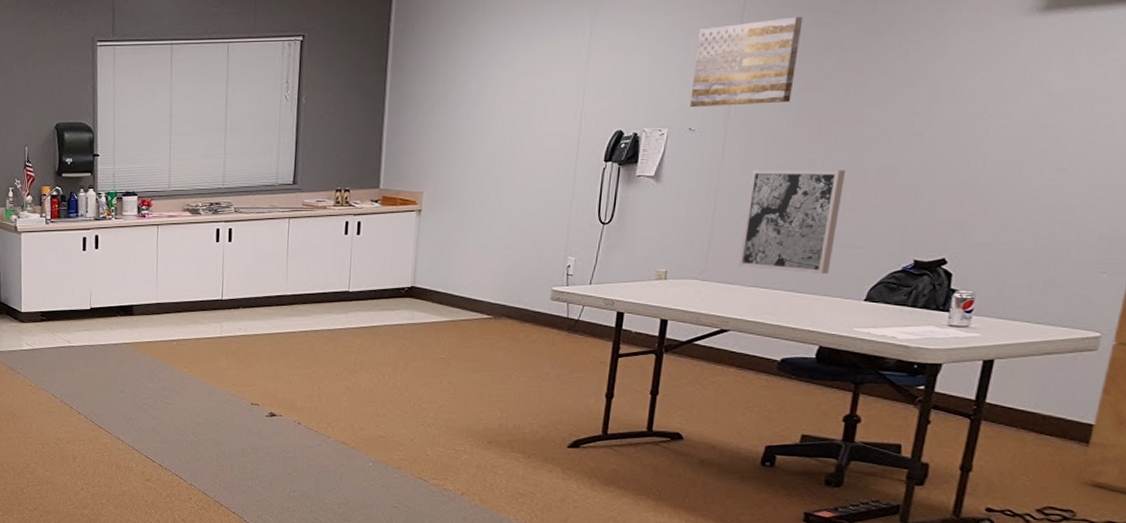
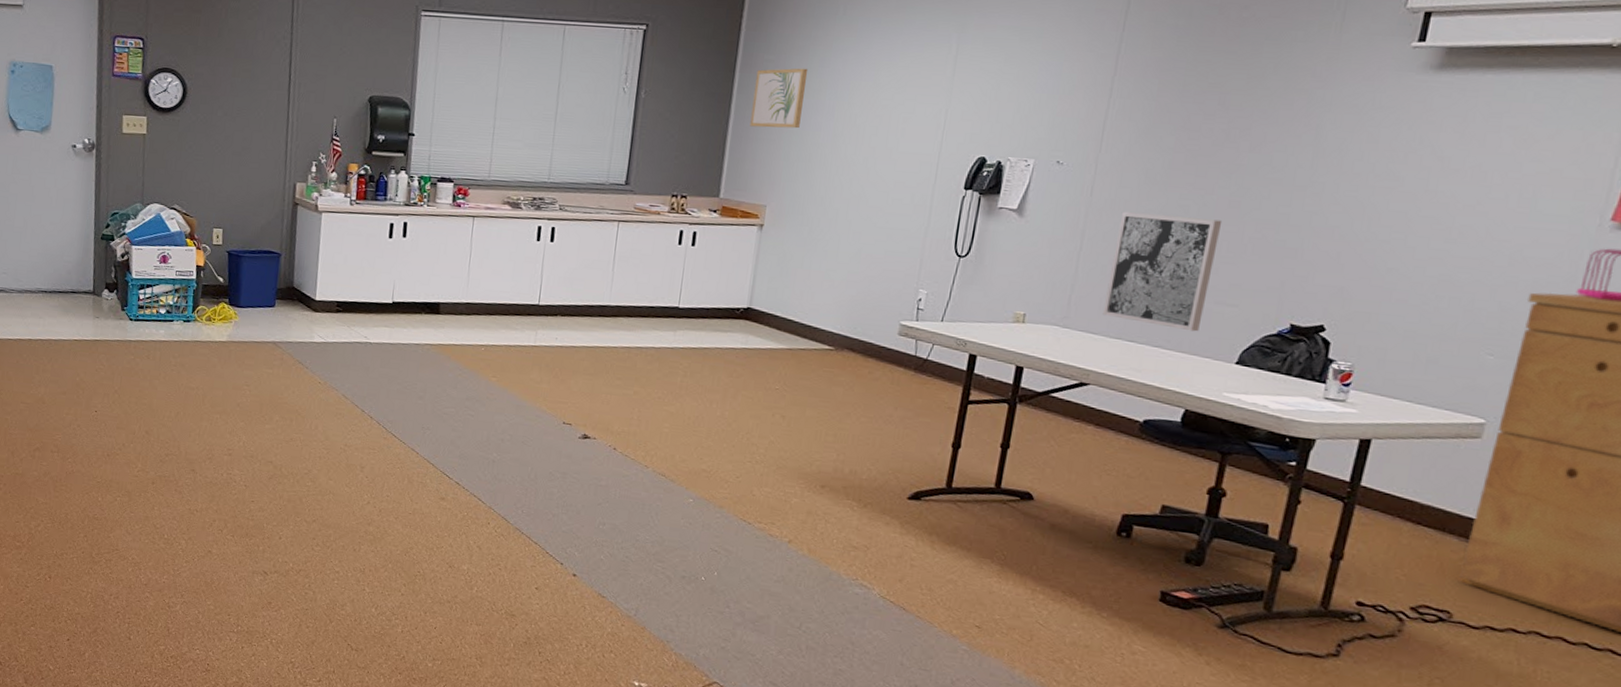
wall art: none [403,63,454,121] -> present [750,68,808,129]
wall art: present [690,17,803,108] -> none [1059,52,1184,143]

